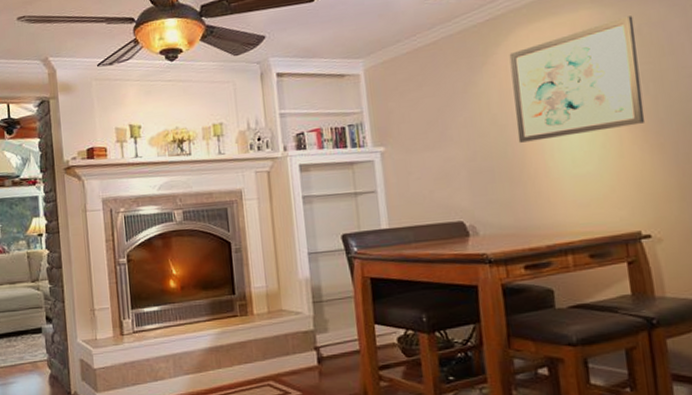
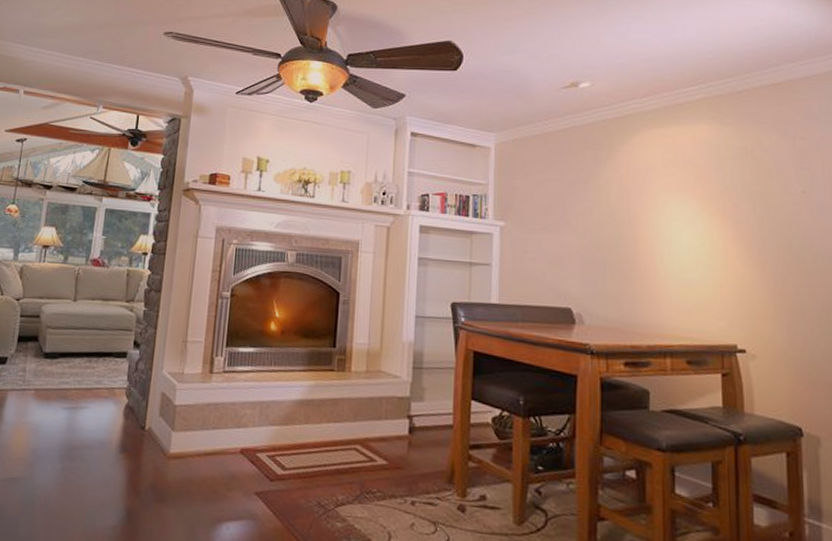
wall art: present [509,15,646,143] -> none [632,137,750,241]

